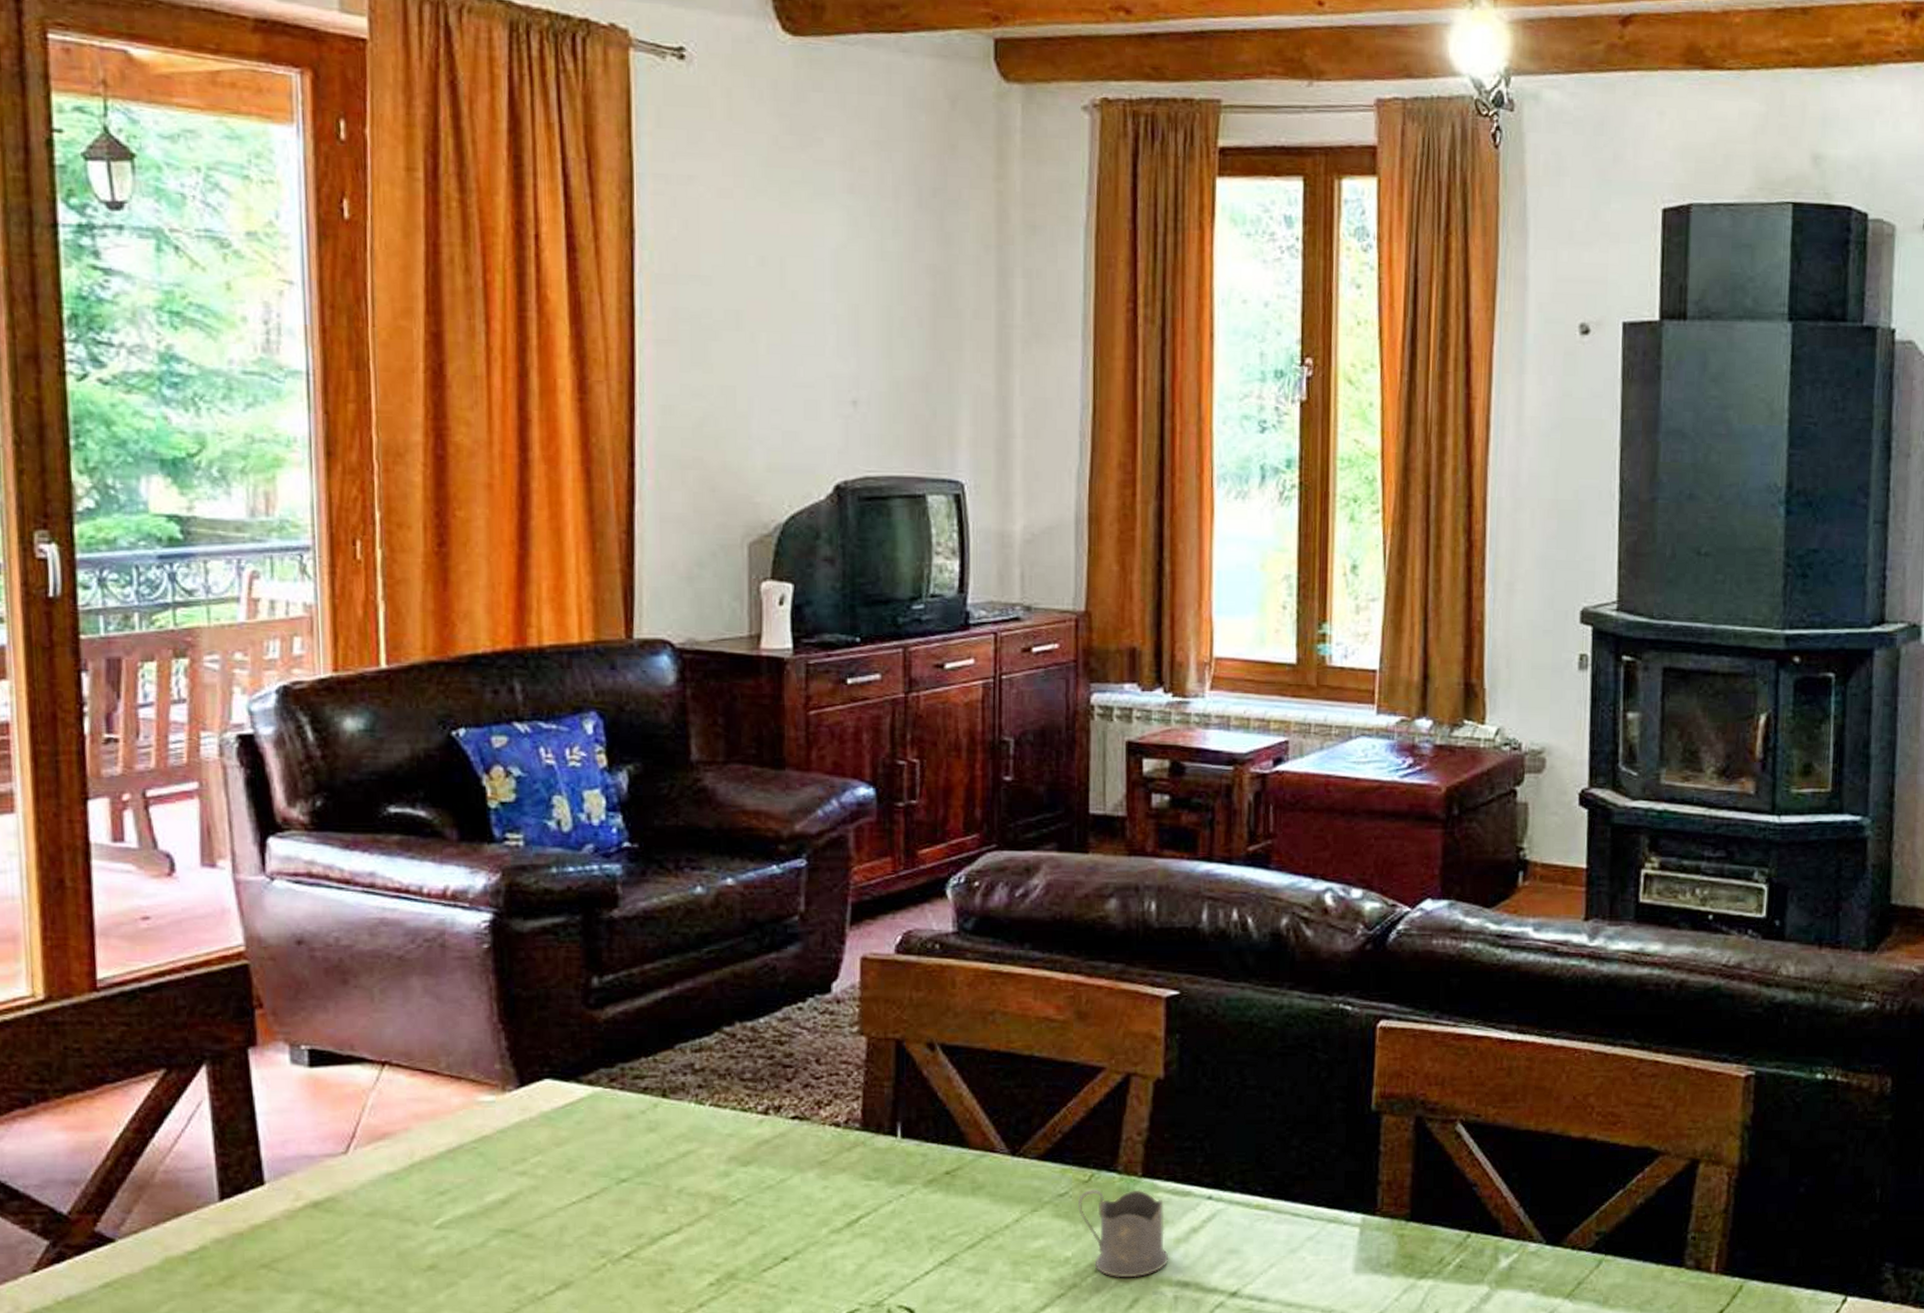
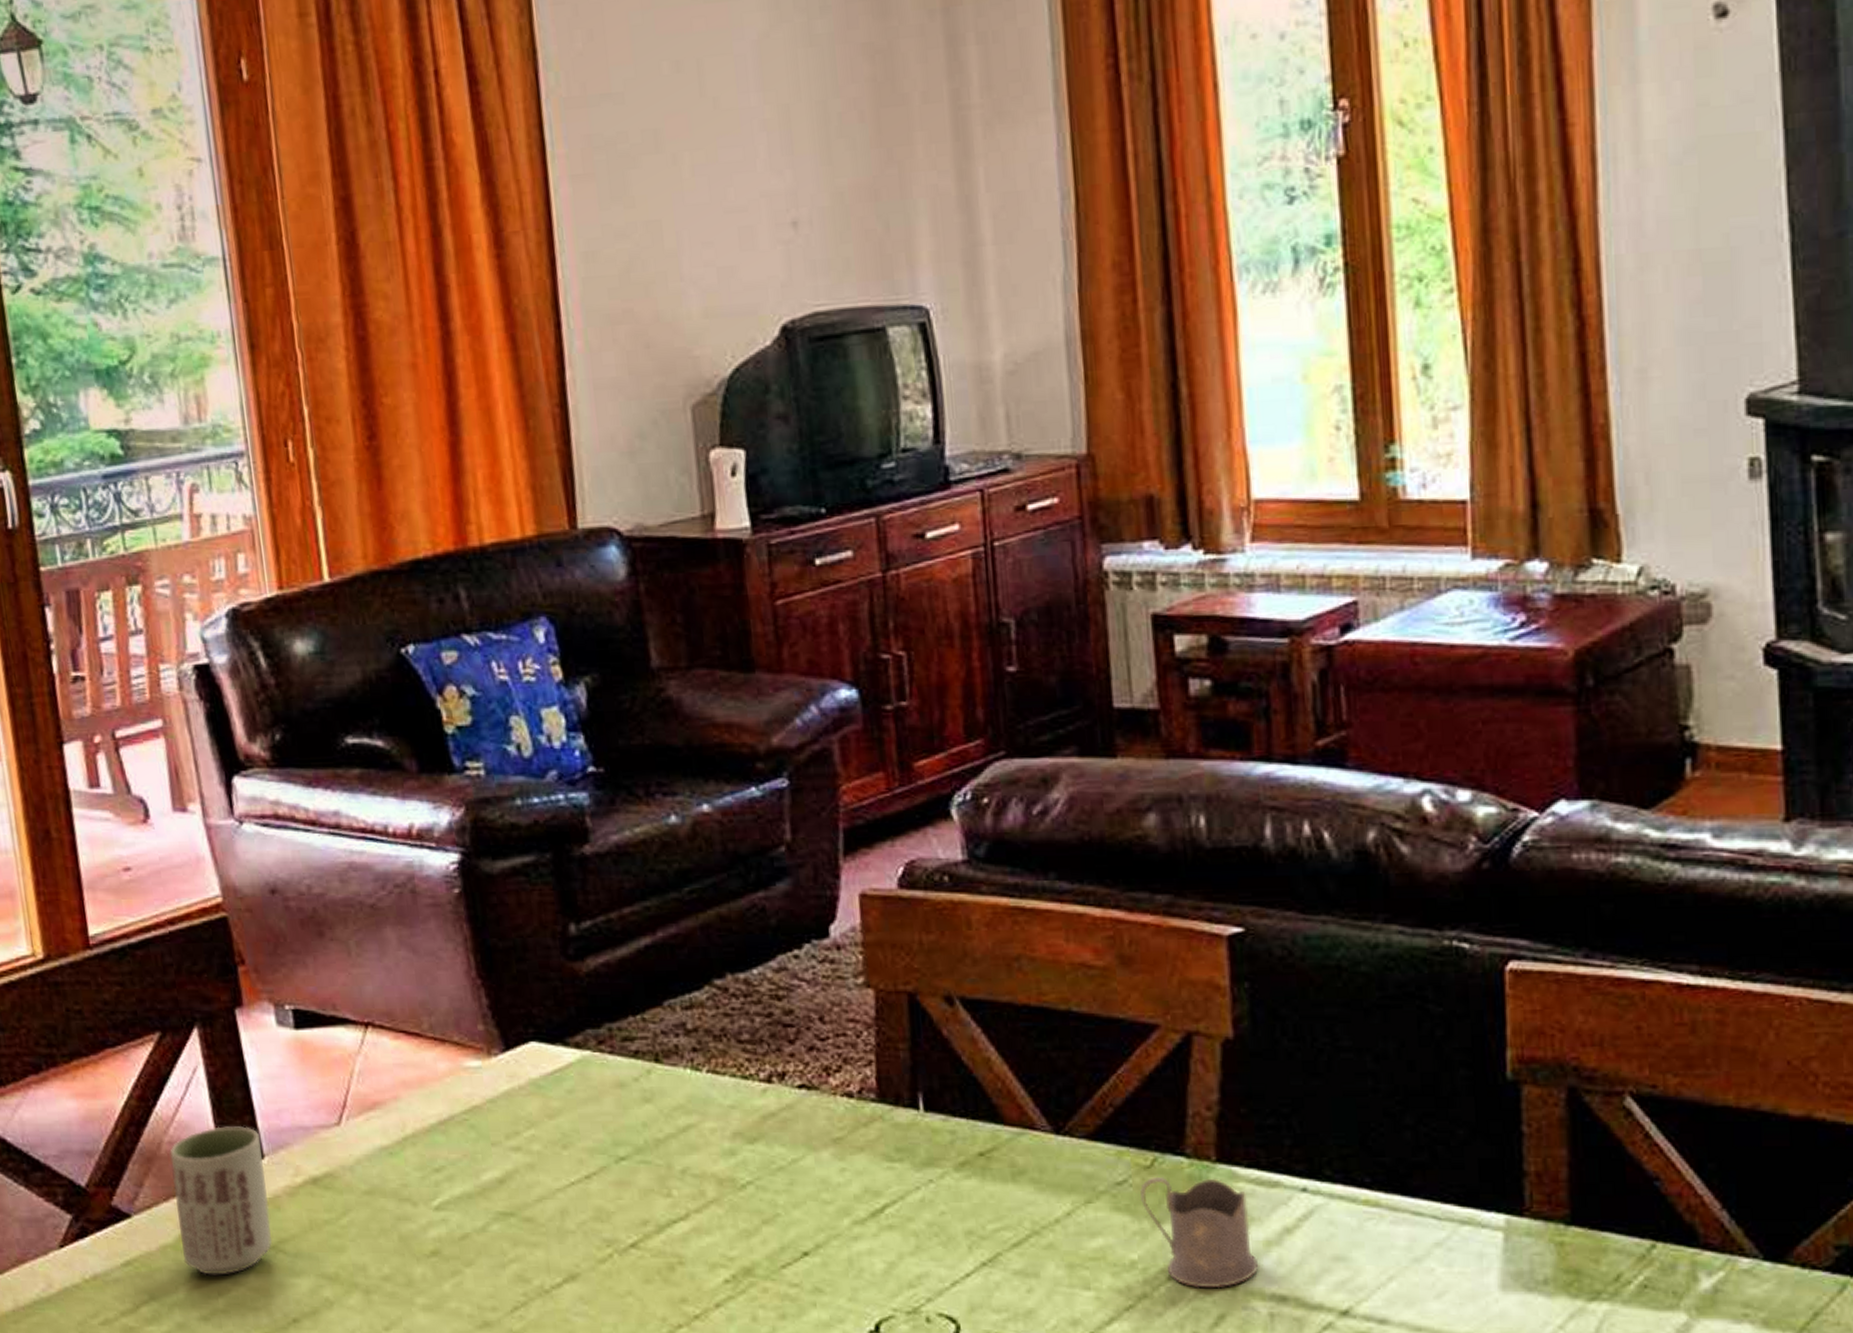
cup: none [164,1156,266,1294] -> present [169,1126,273,1275]

